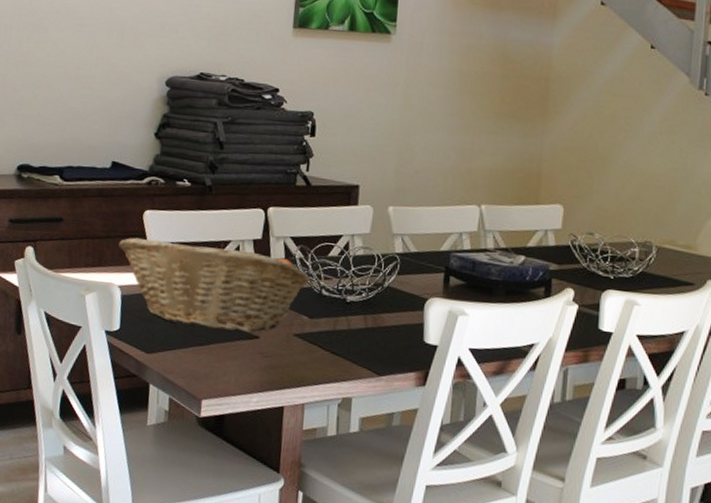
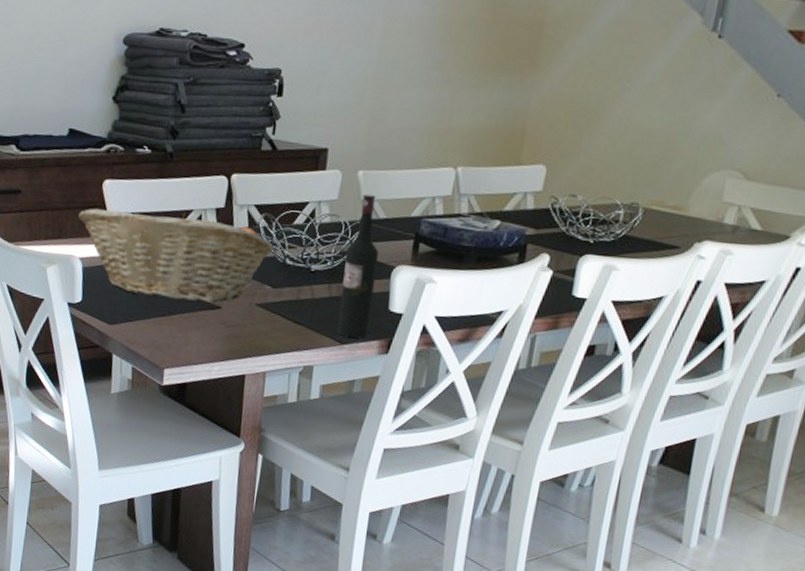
wine bottle: none [374,229,412,370] -> present [337,194,379,338]

